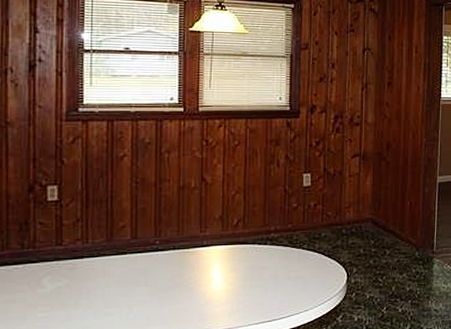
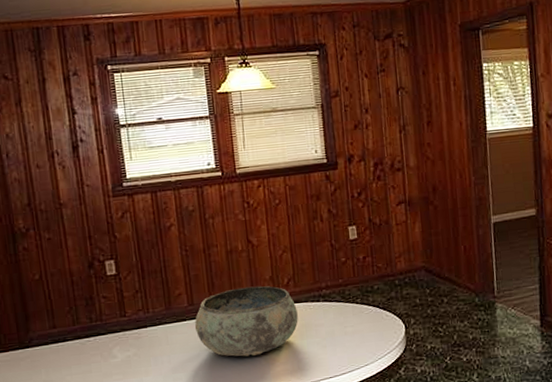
bowl: none [135,224,243,295] -> present [194,285,298,357]

